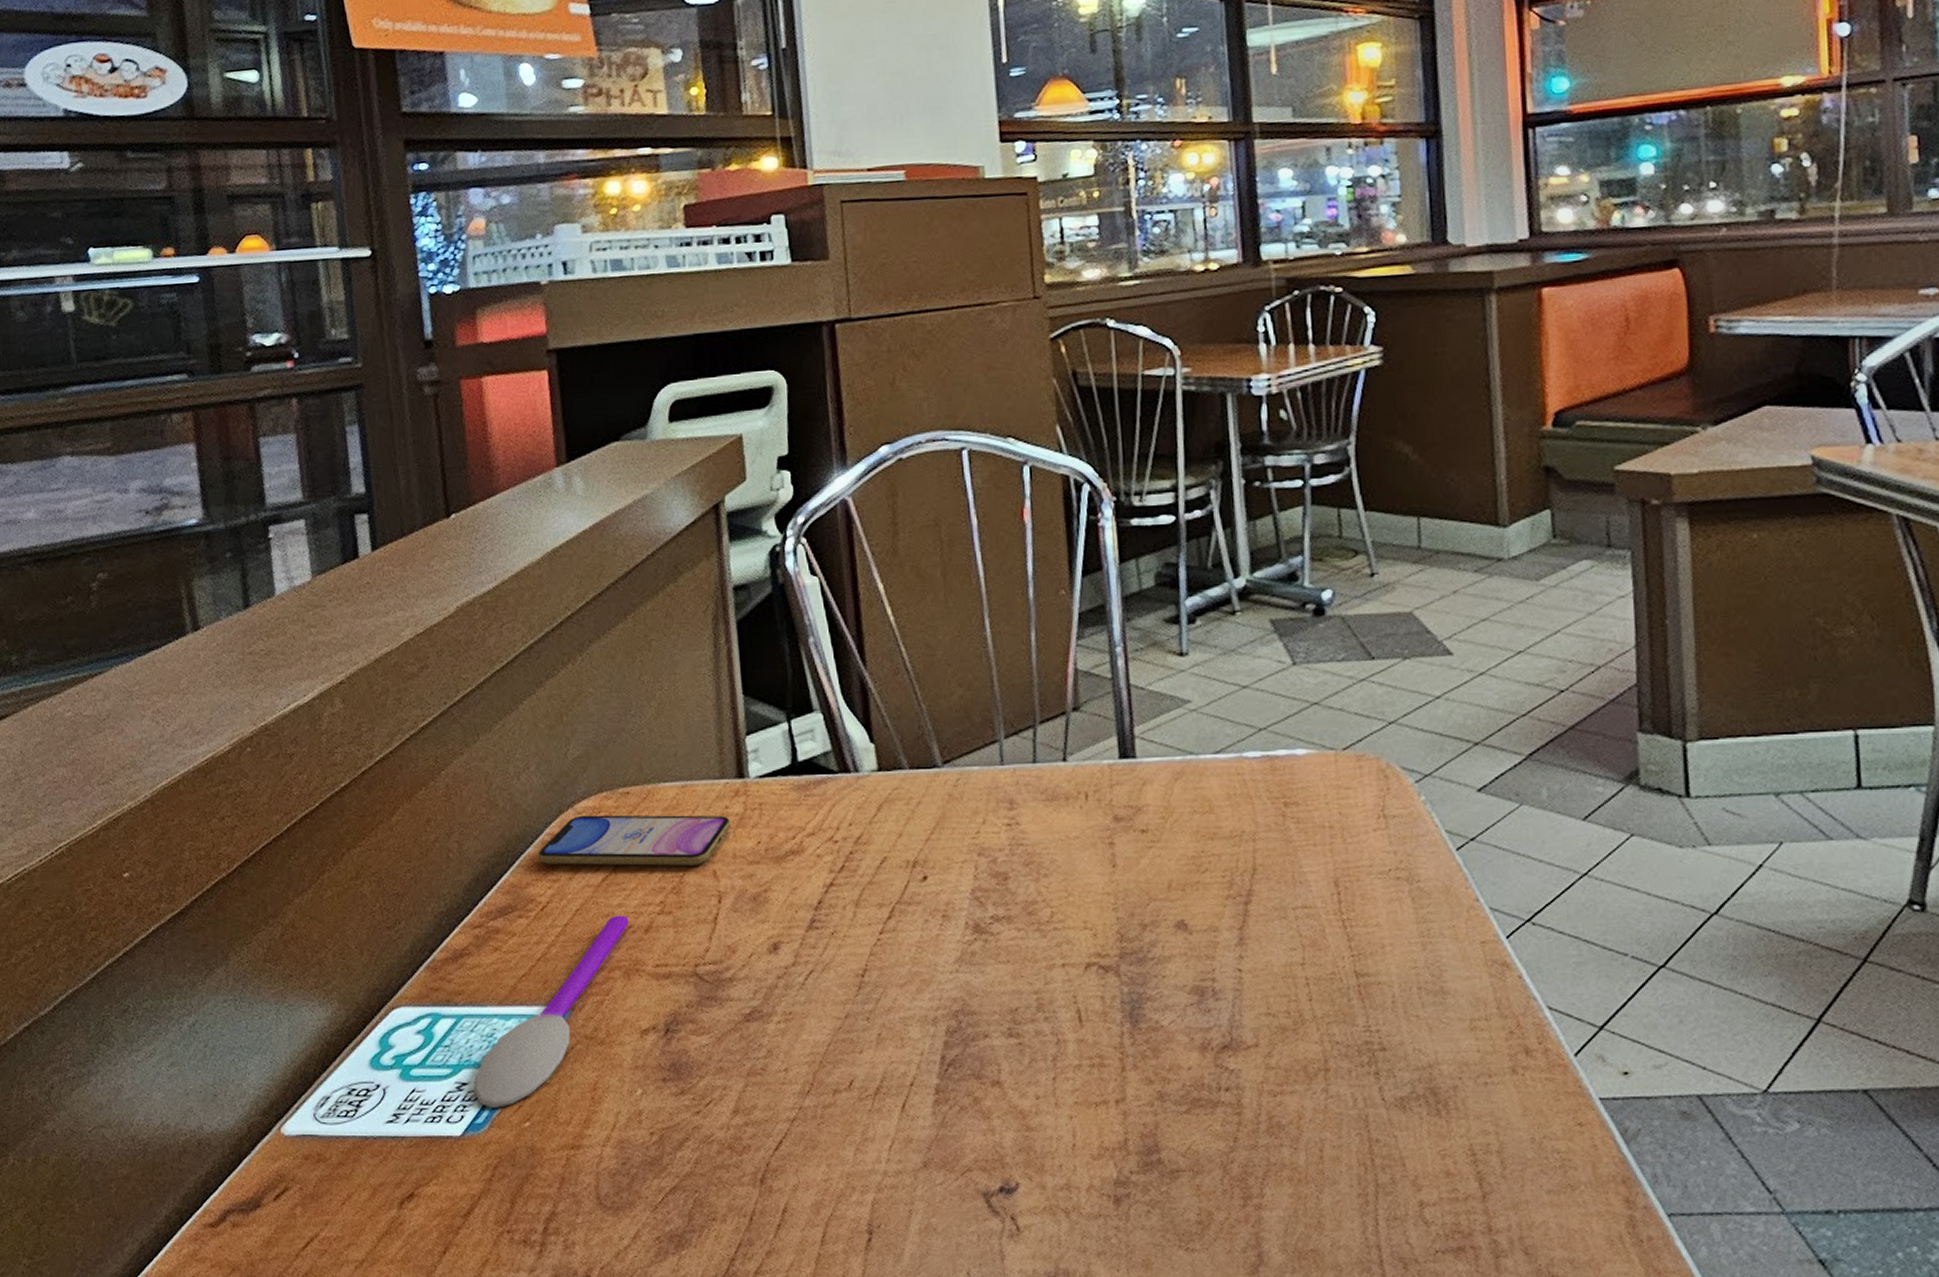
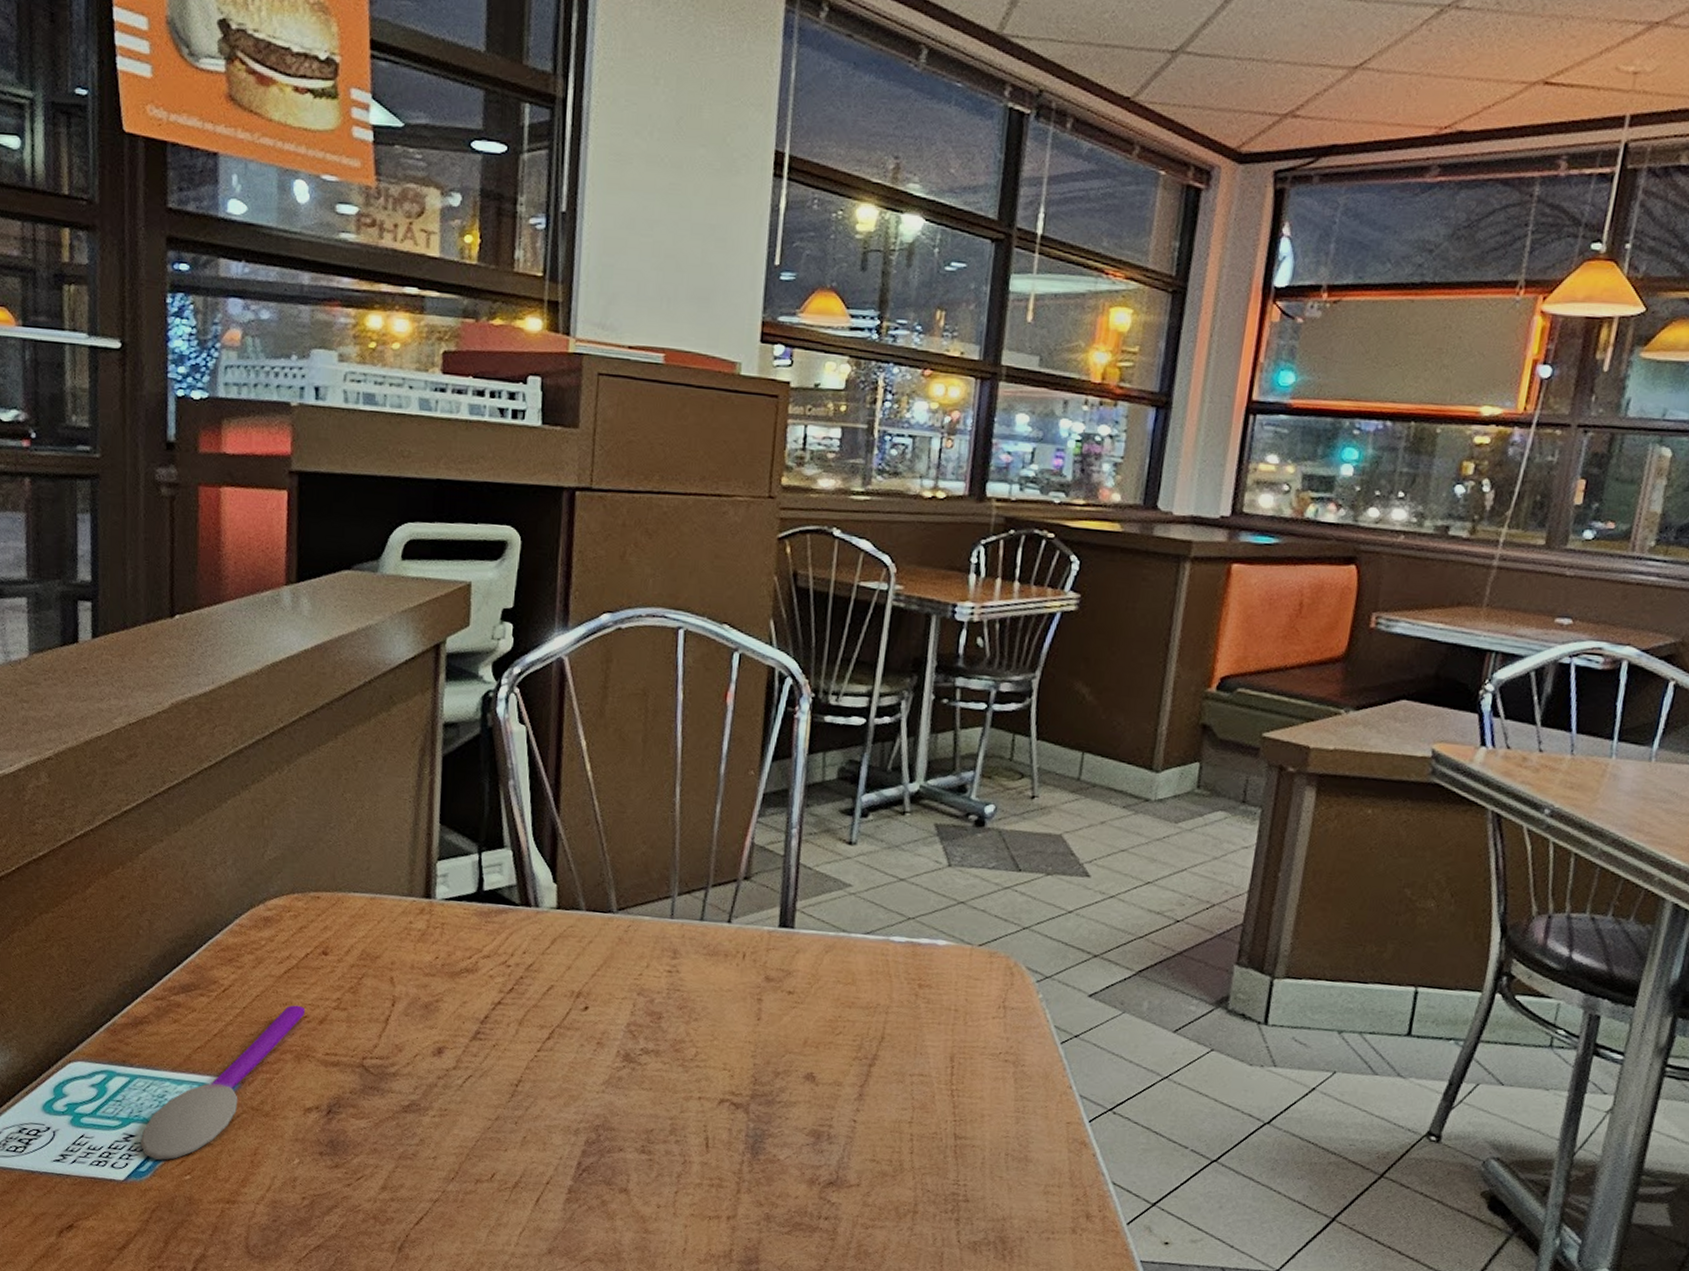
smartphone: present [537,815,731,866] -> none [224,911,413,971]

